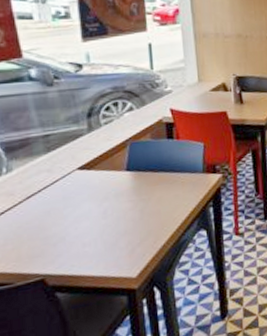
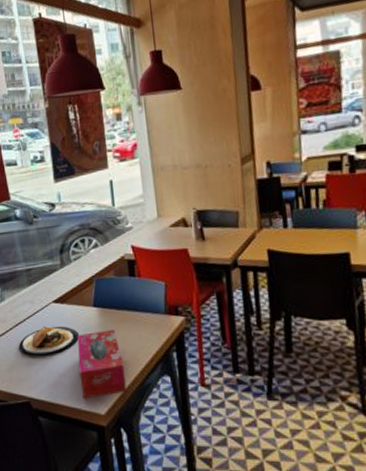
plate: none [32,193,109,229] -> present [19,326,80,356]
tissue box: none [106,192,161,266] -> present [77,330,127,399]

